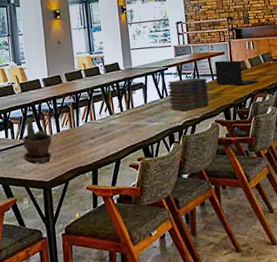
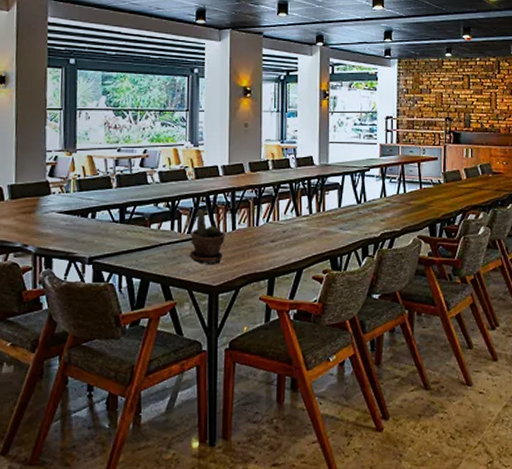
book stack: present [167,77,209,112] -> none [366,184,414,221]
laptop: present [214,60,260,86] -> none [424,166,475,199]

